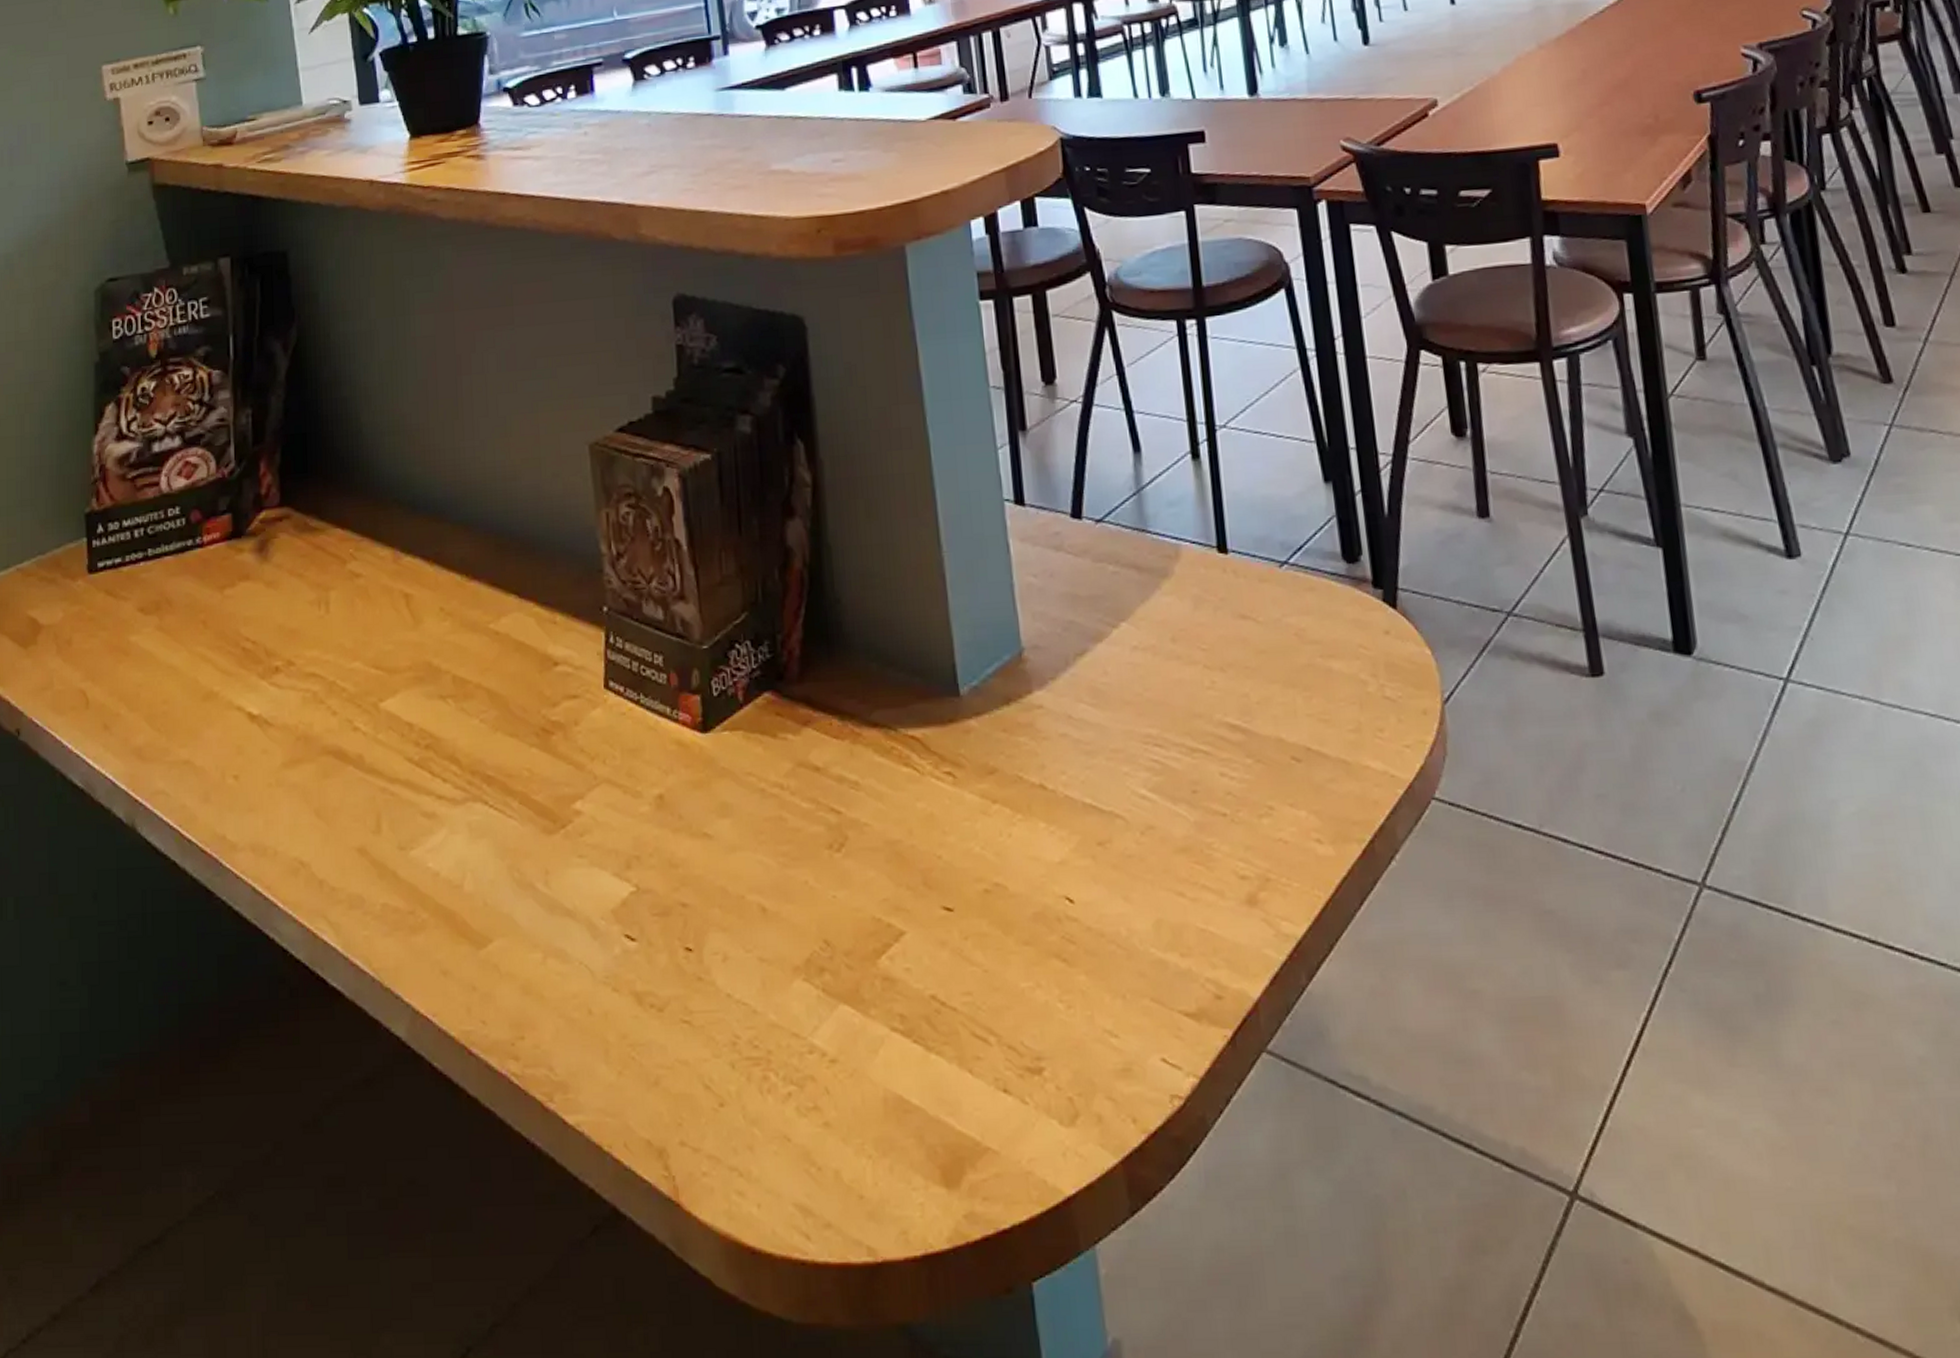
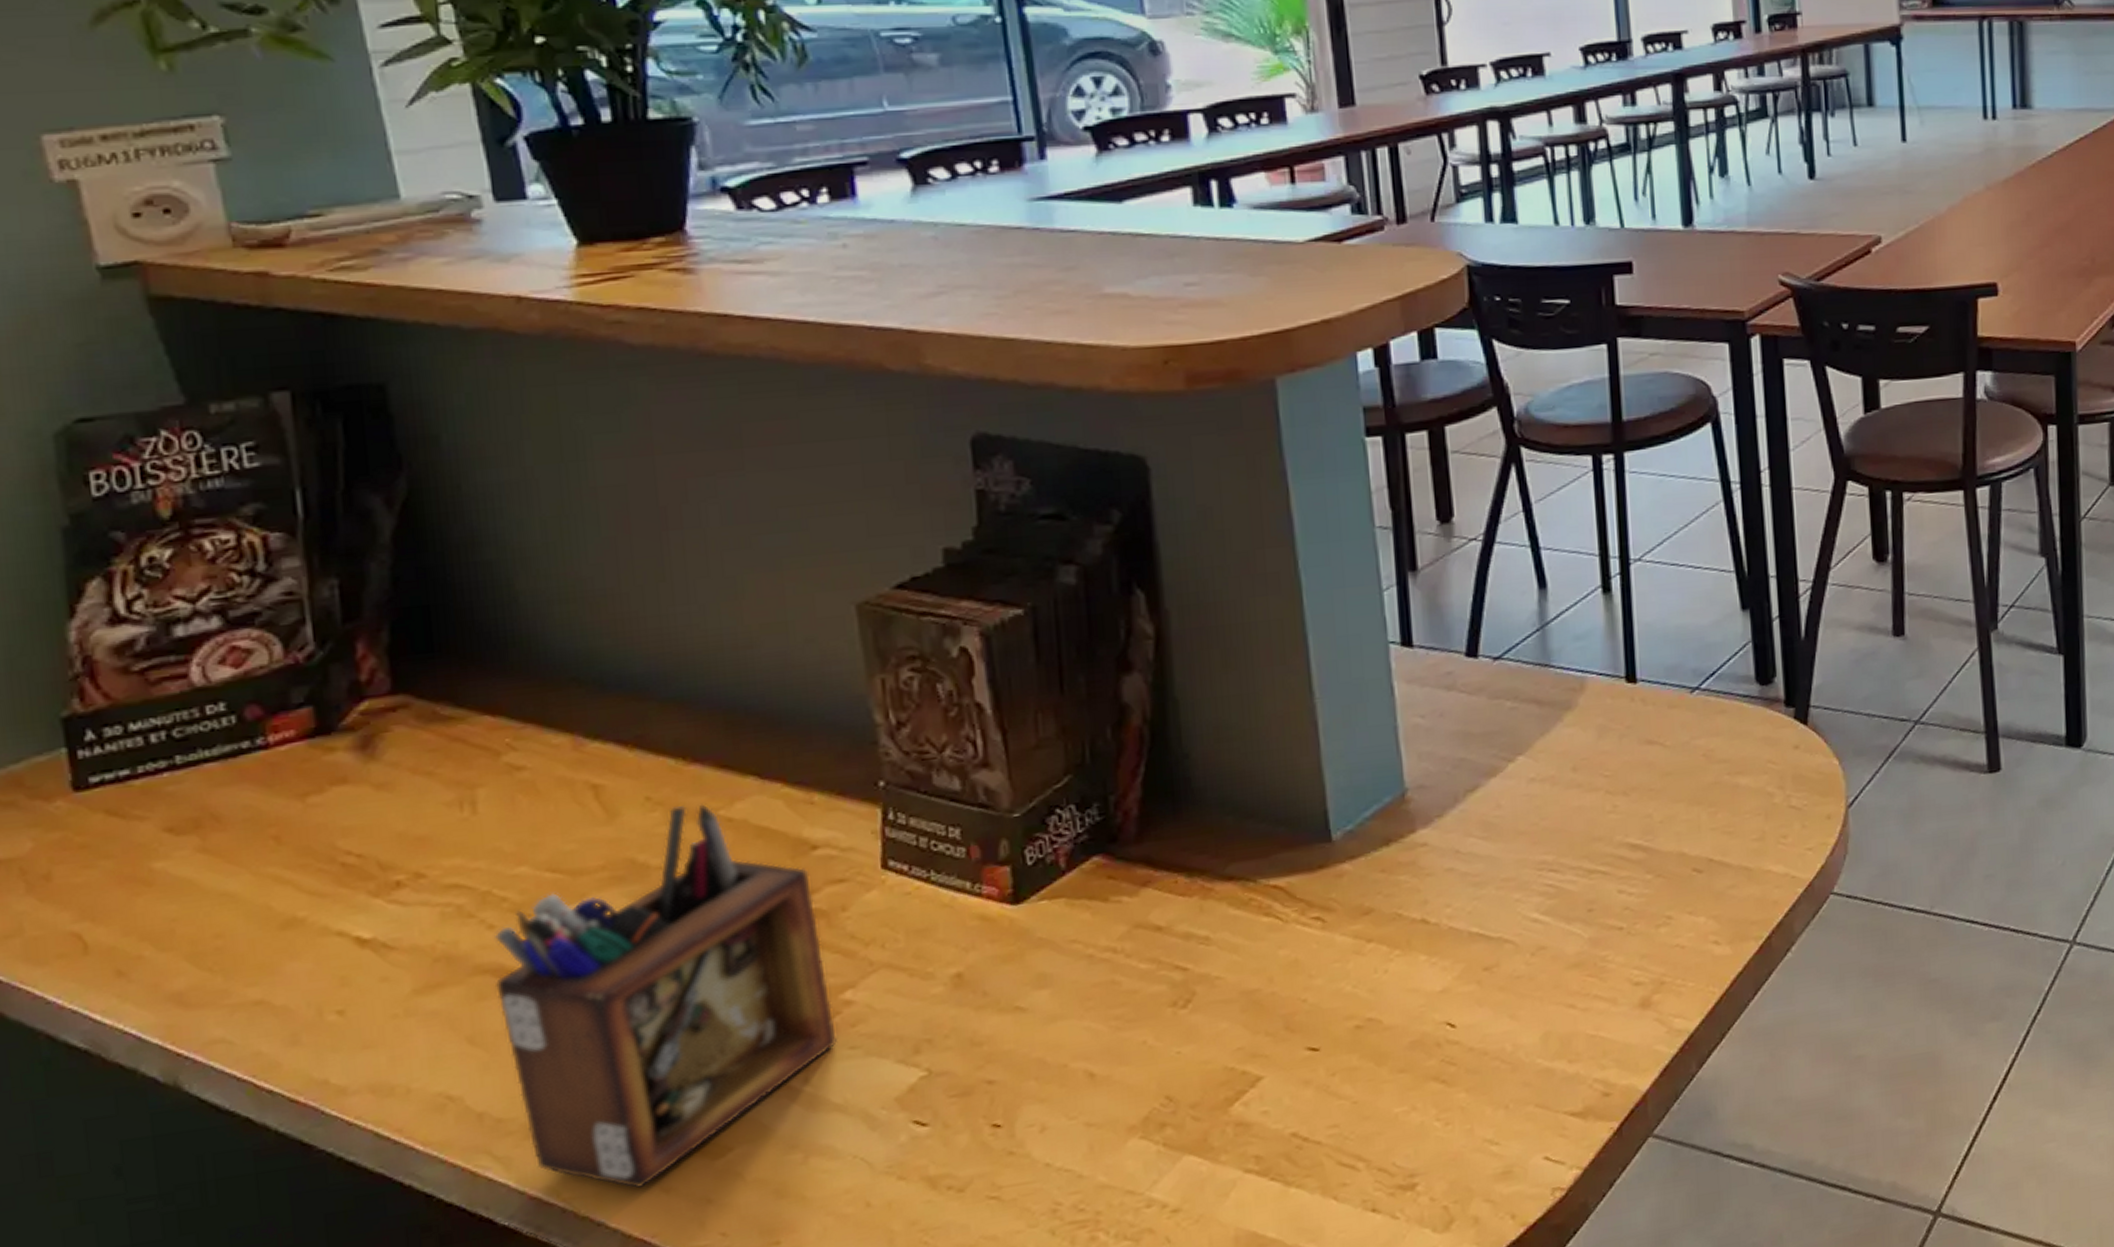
desk organizer: none [336,617,569,968] -> present [493,804,837,1189]

